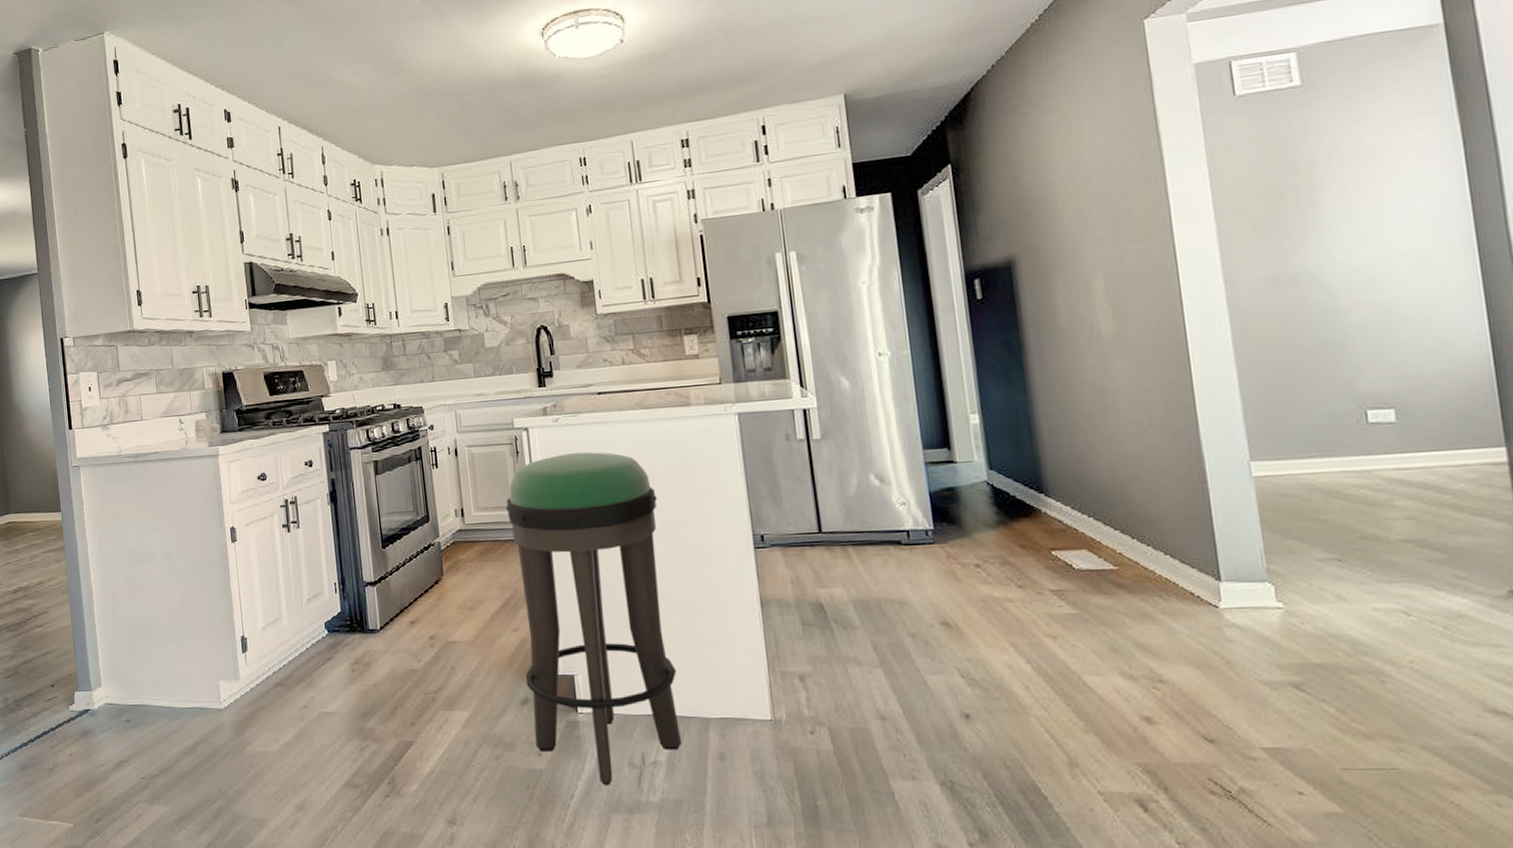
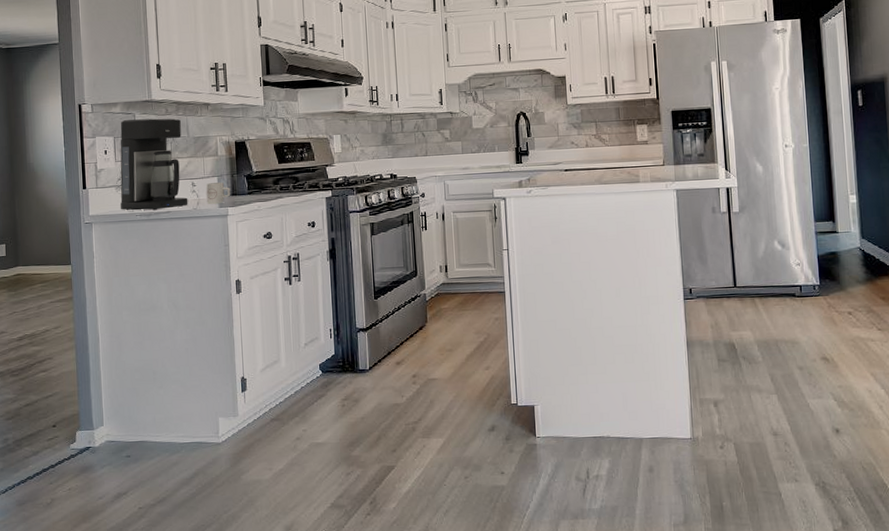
coffee maker: none [103,349,177,452] -> present [120,118,188,211]
bar stool: present [506,452,682,785] -> none [484,219,619,497]

